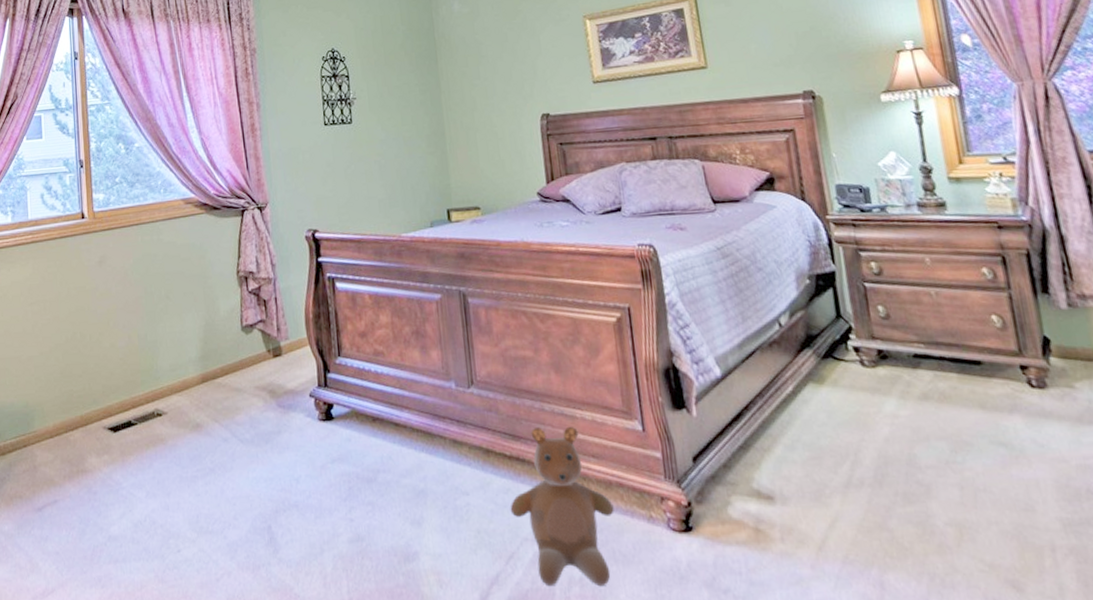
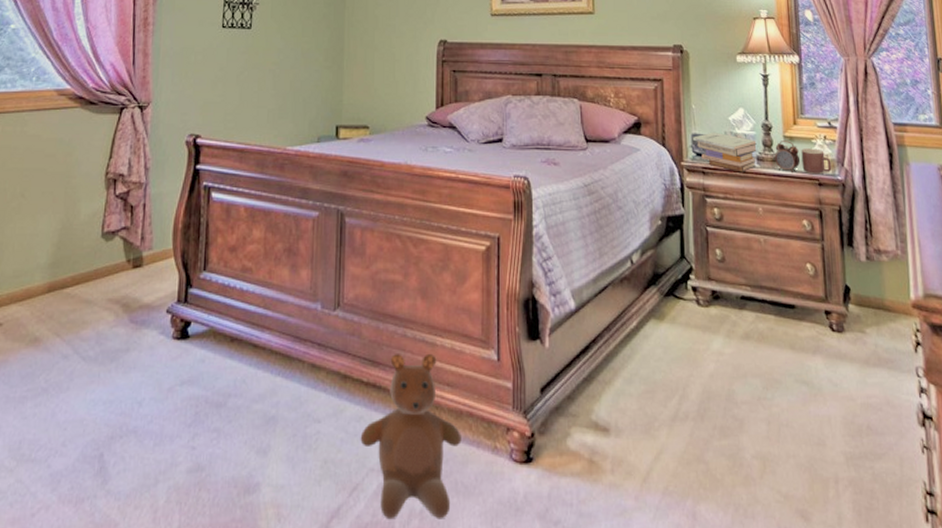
books: none [836,180,917,222] -> present [692,131,757,172]
alarm clock: none [938,182,972,218] -> present [774,141,801,174]
mug: none [972,188,1013,218] -> present [801,148,832,175]

